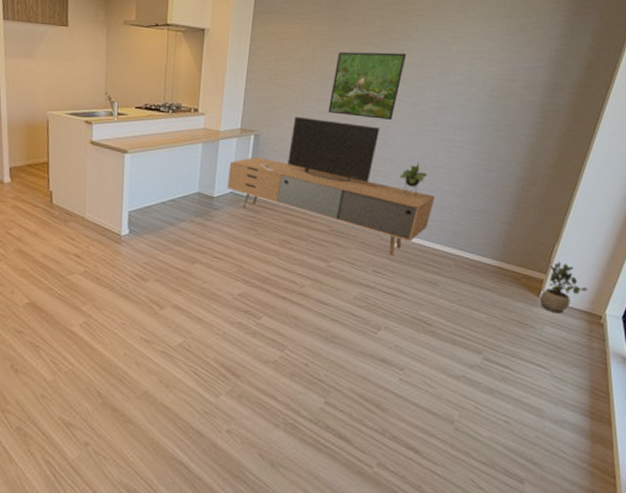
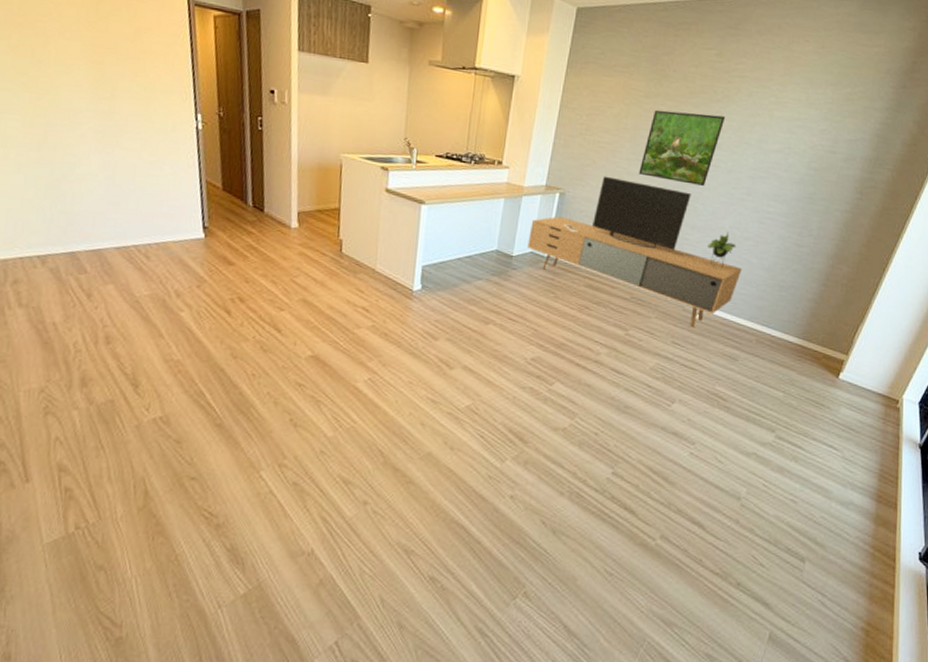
potted plant: present [539,261,589,313] -> none [838,343,888,396]

